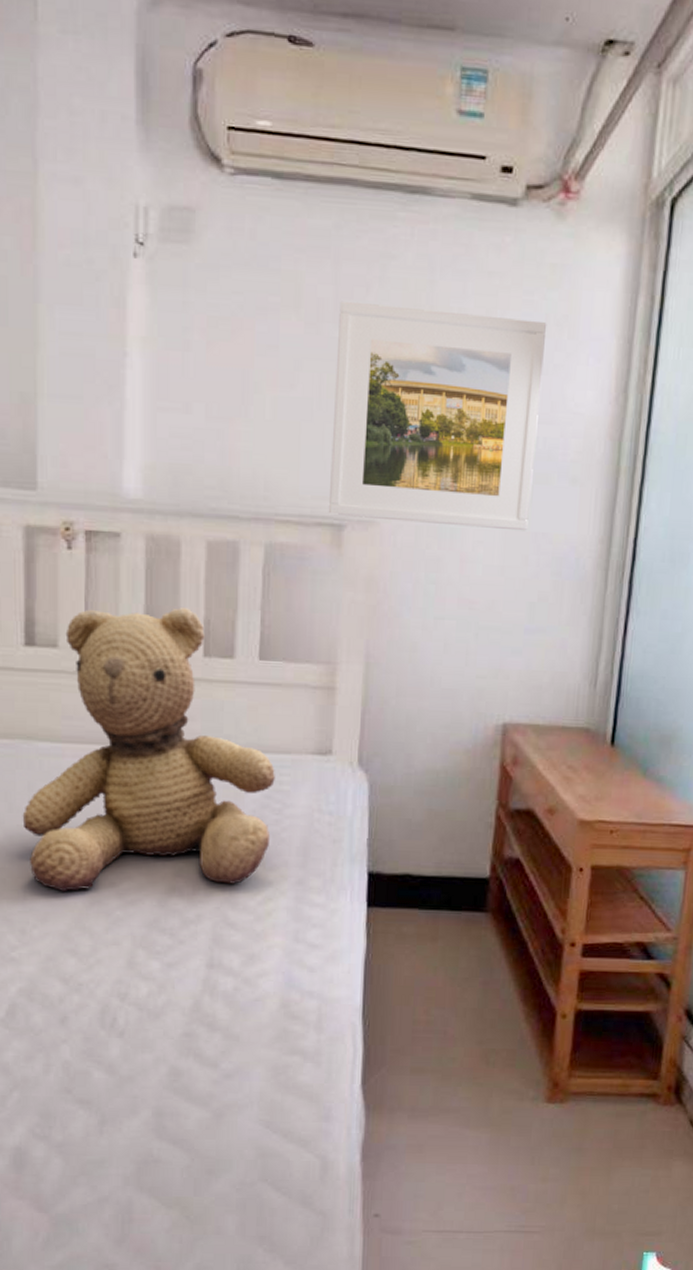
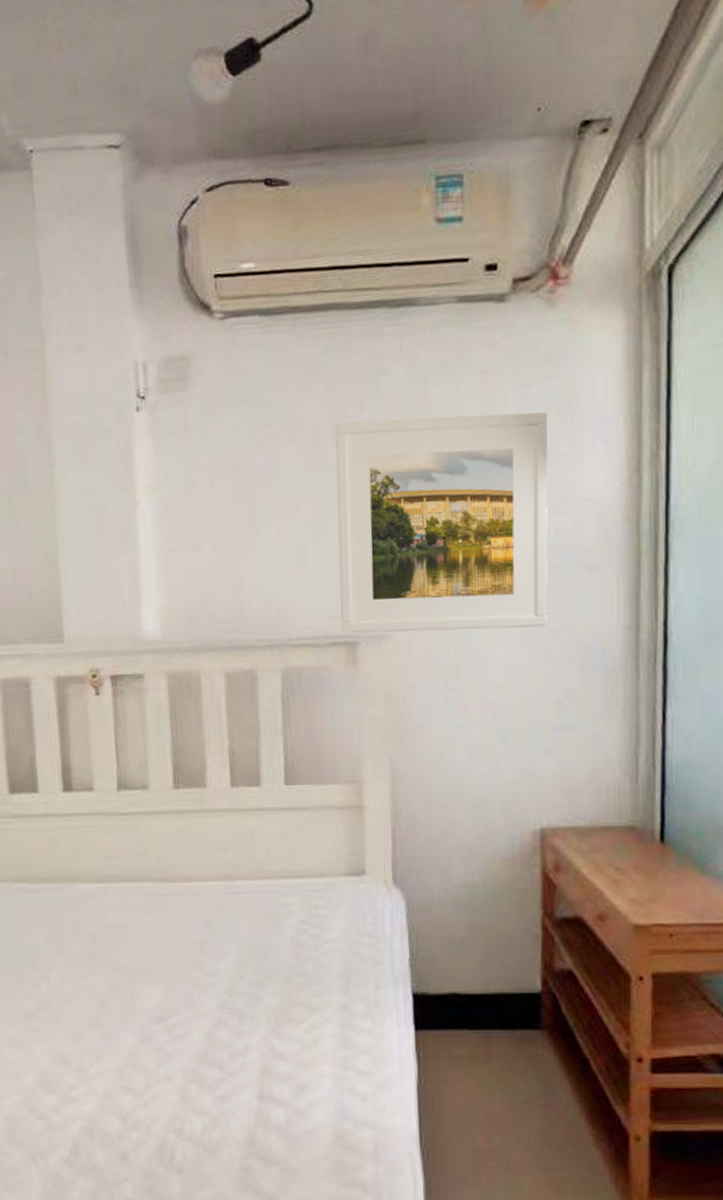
teddy bear: present [22,608,275,892] -> none [72,740,311,1030]

